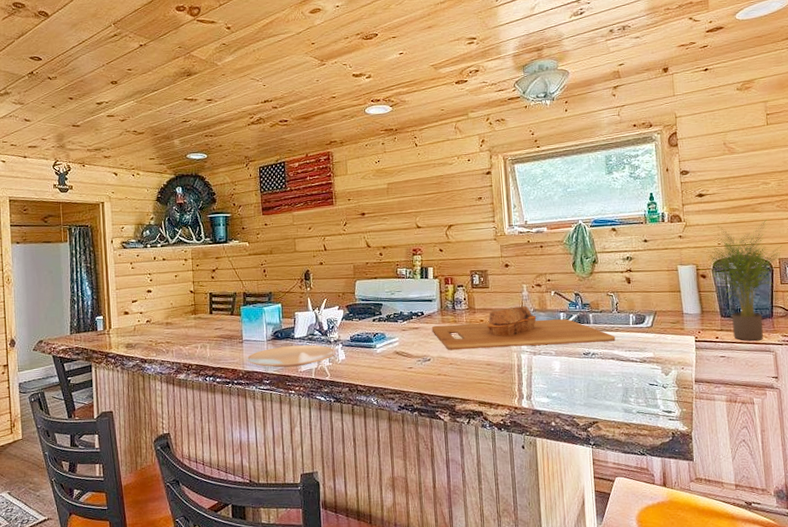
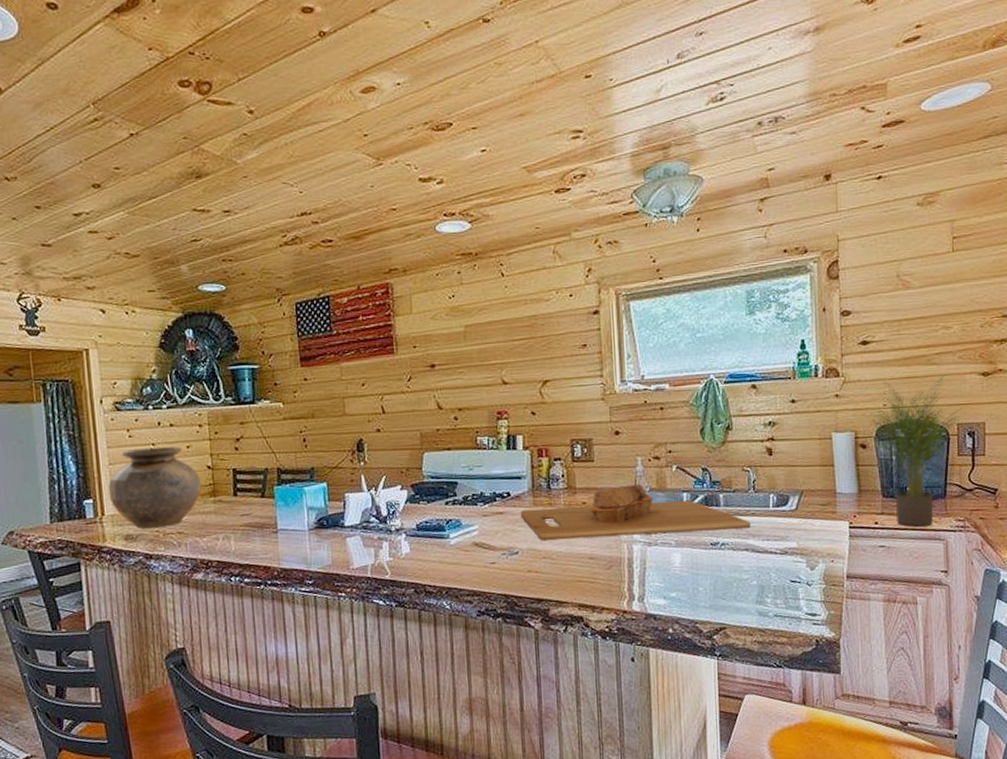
vase: none [115,276,185,339] -> present [108,446,201,529]
plate: present [246,345,335,368] -> none [283,535,397,564]

